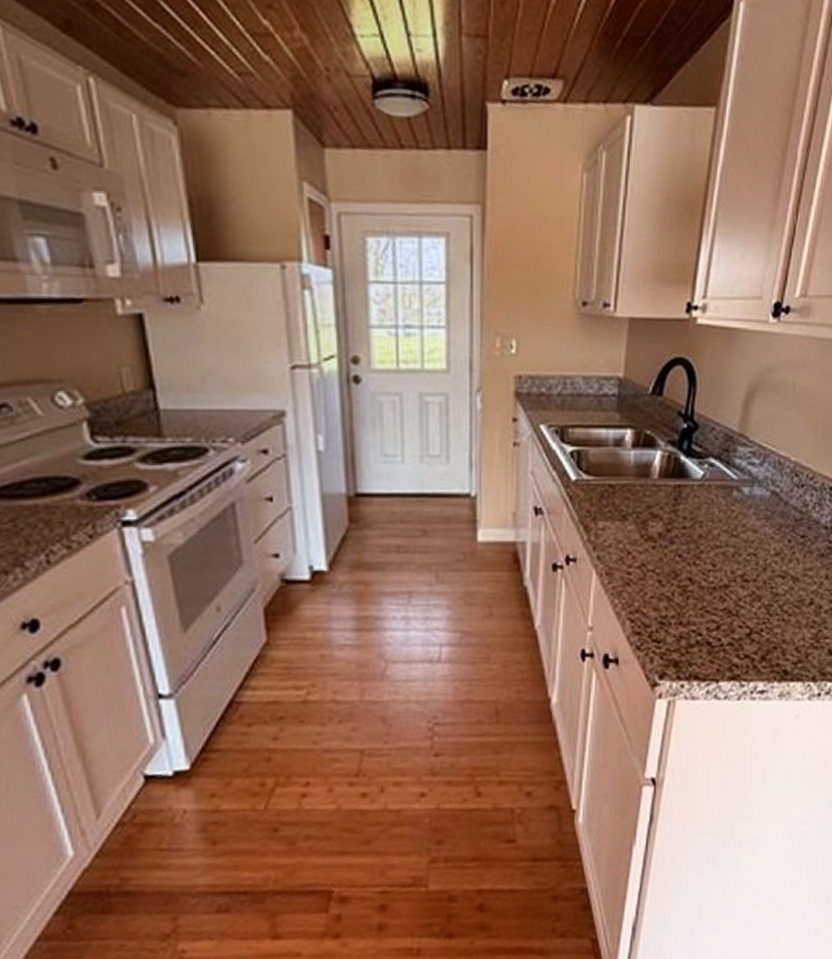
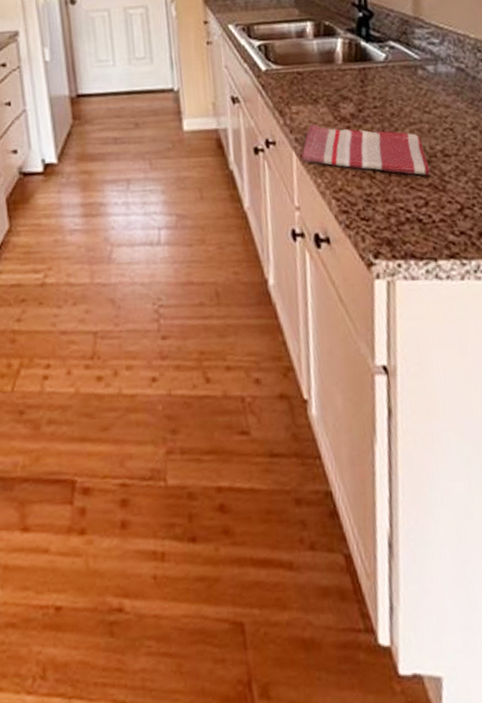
dish towel: none [602,542,727,600] -> present [301,124,430,176]

